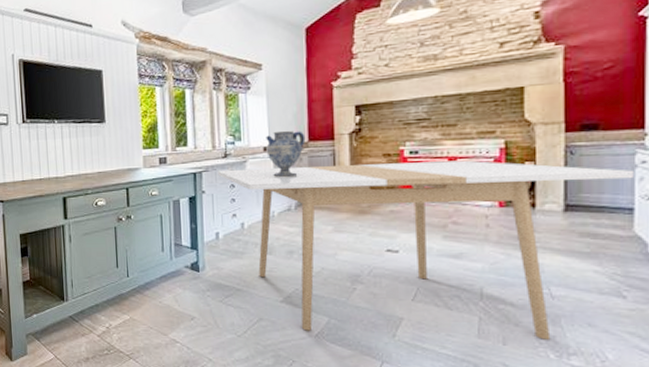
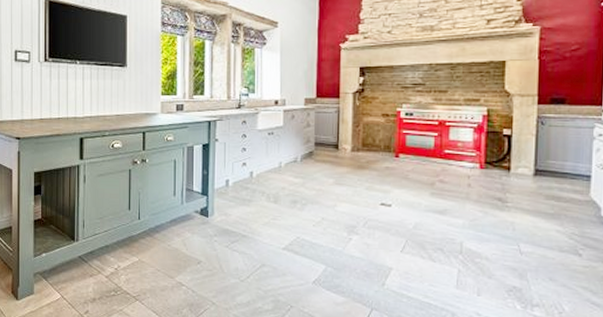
dining table: present [218,160,635,340] -> none [231,120,593,292]
ceramic jug: present [266,130,306,177] -> none [277,86,314,130]

